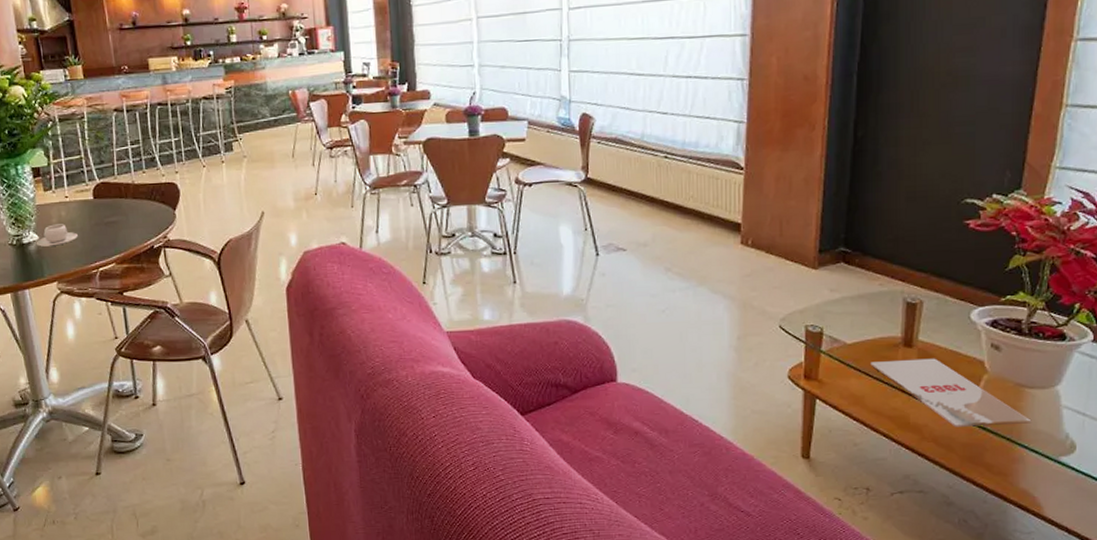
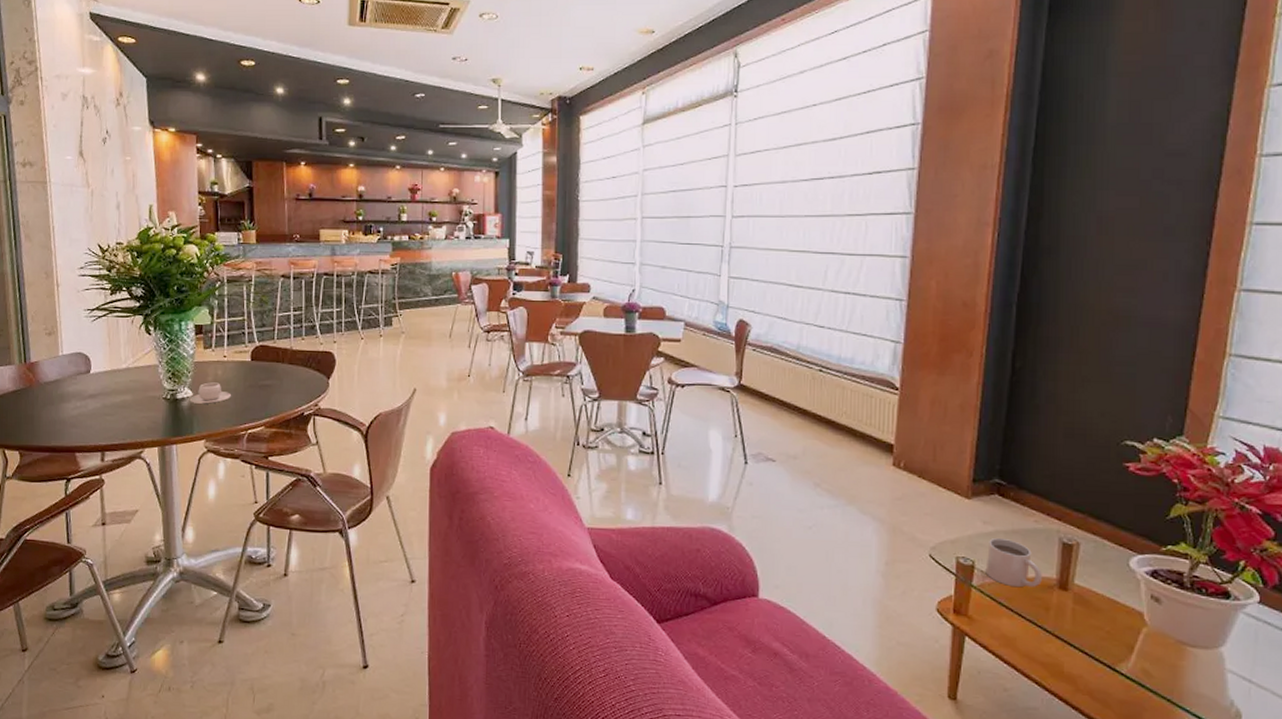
mug: none [833,304,887,349] -> present [985,538,1042,588]
magazine: present [870,358,1032,427] -> none [1023,602,1194,685]

